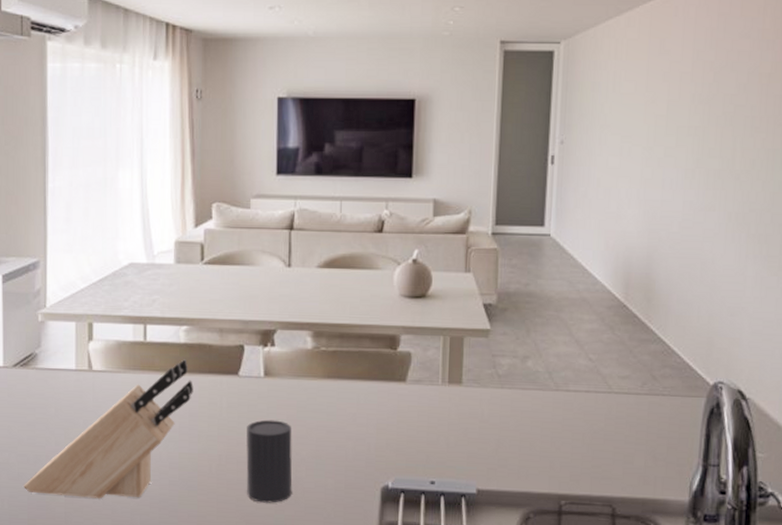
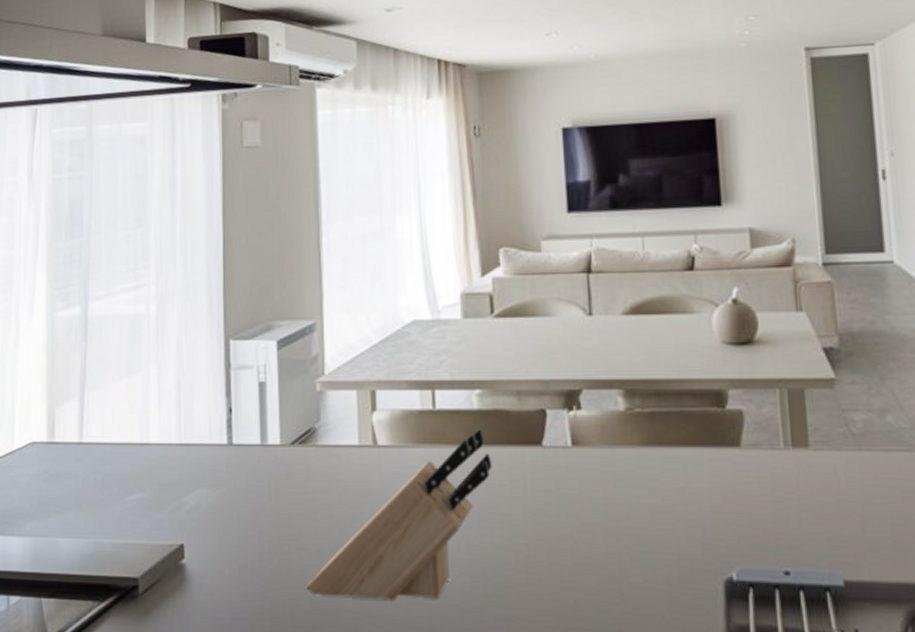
cup: present [246,419,293,503] -> none [556,498,617,603]

